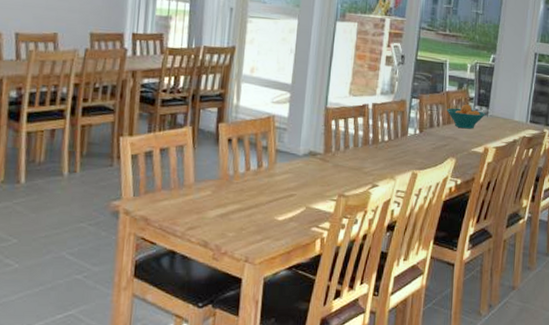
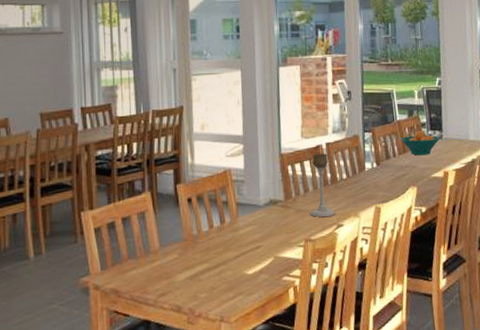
candle holder: none [347,113,373,176] -> present [310,154,335,218]

